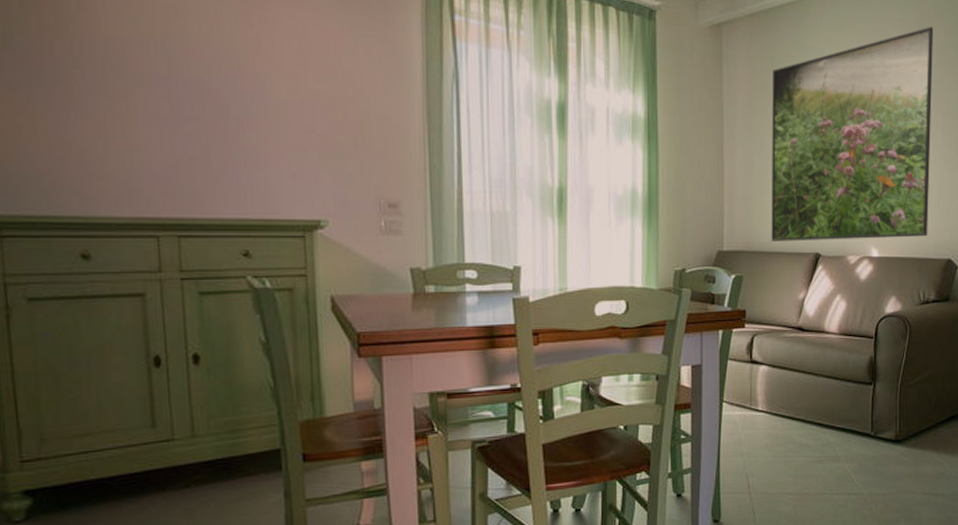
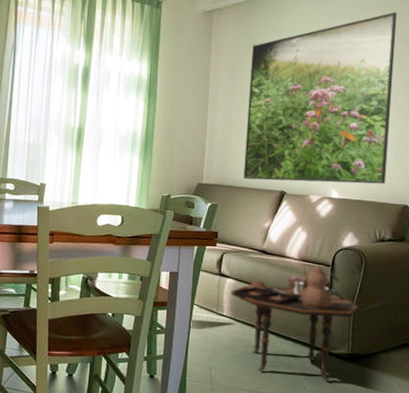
side table: none [765,339,905,471] -> present [230,265,359,383]

